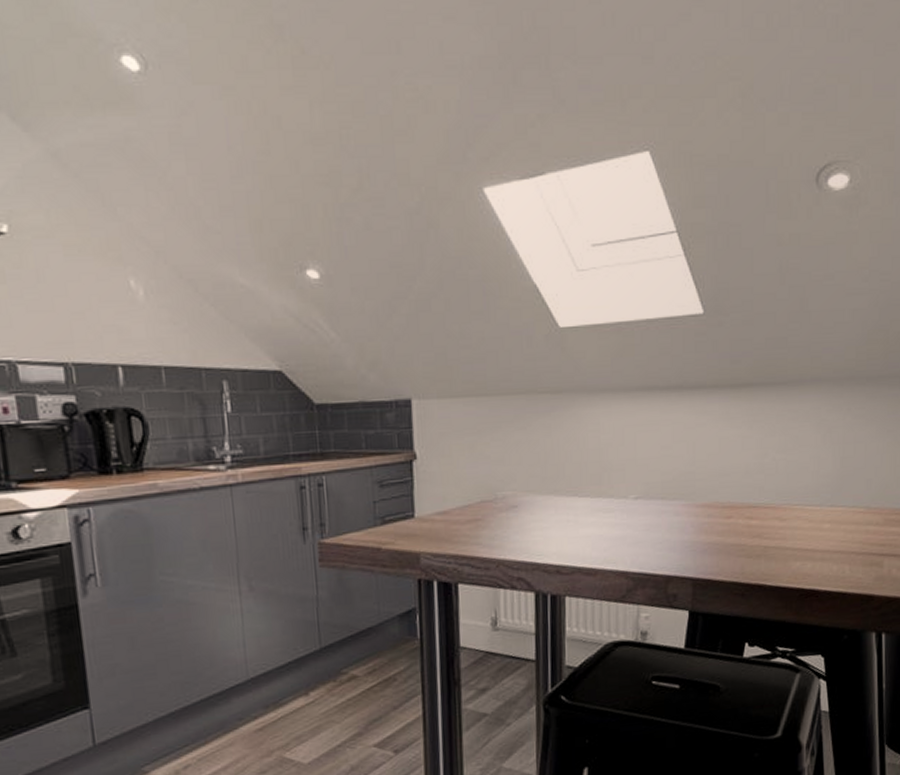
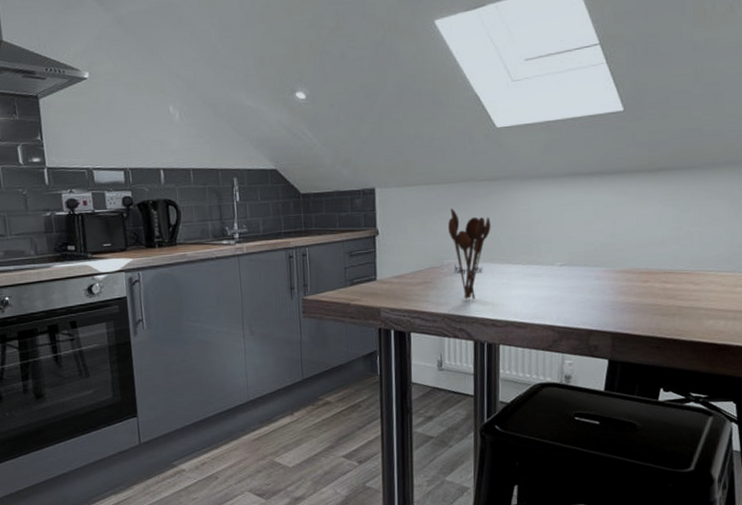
utensil holder: none [502,426,554,542] -> present [448,208,491,300]

